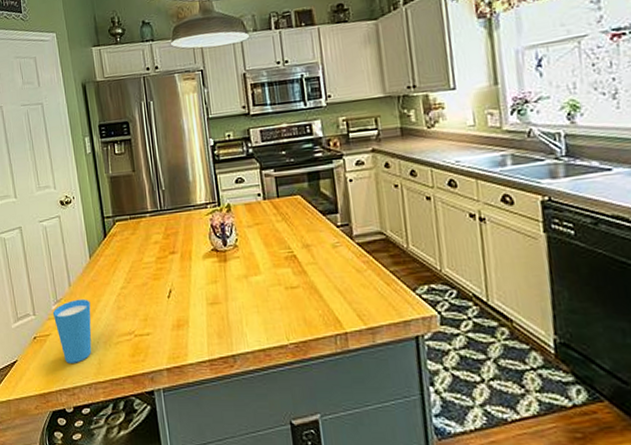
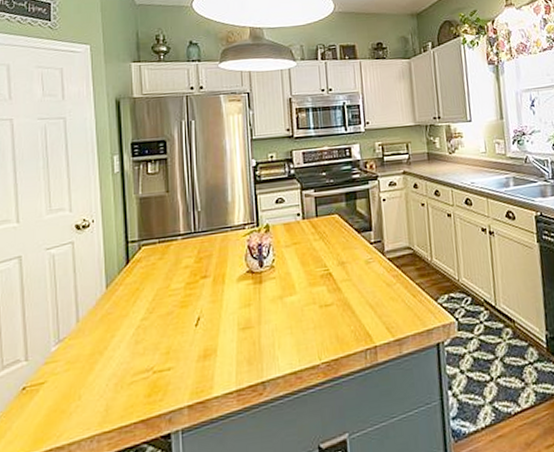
cup: present [52,298,92,363] -> none [51,335,102,415]

